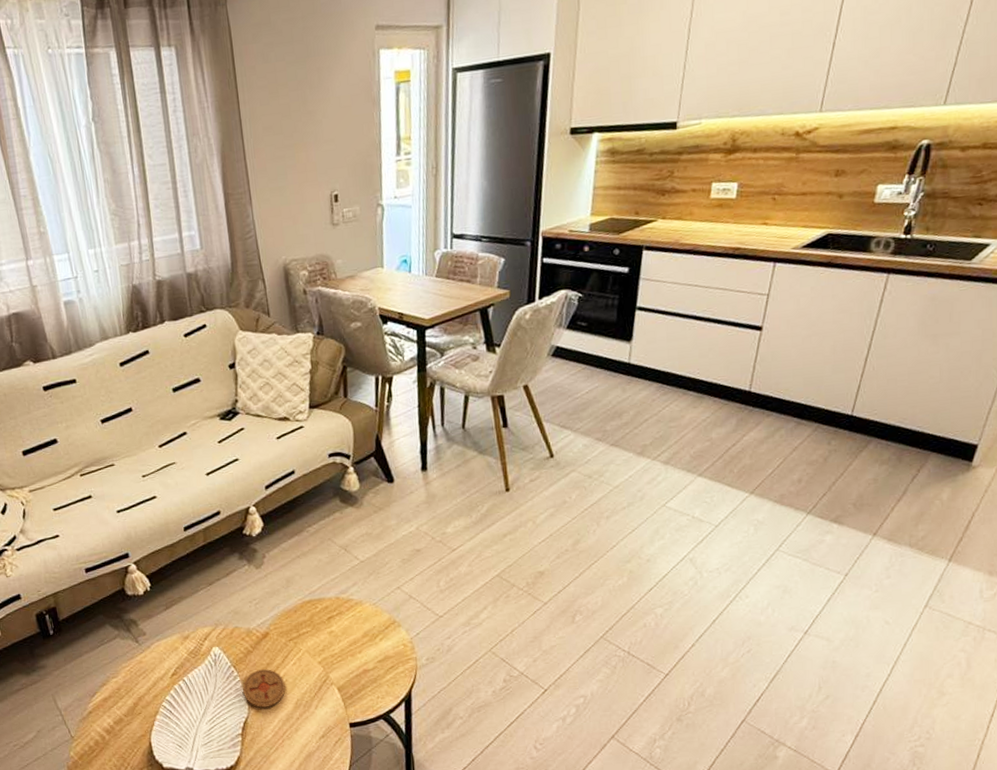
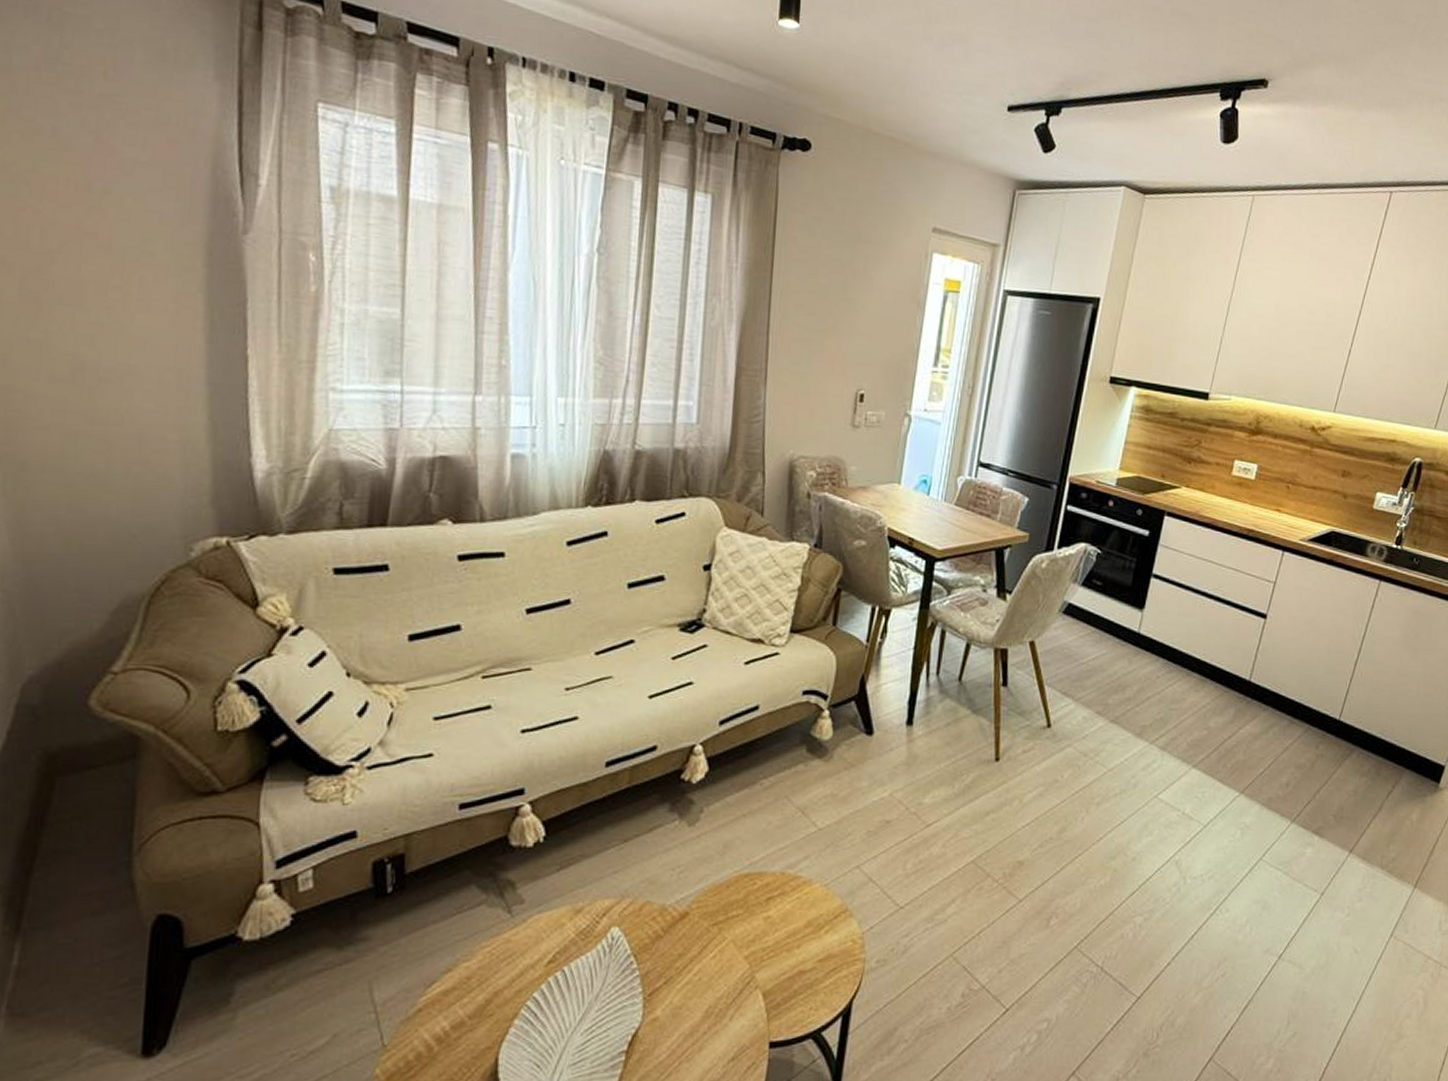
coaster: present [242,669,286,708] -> none [640,962,697,1015]

